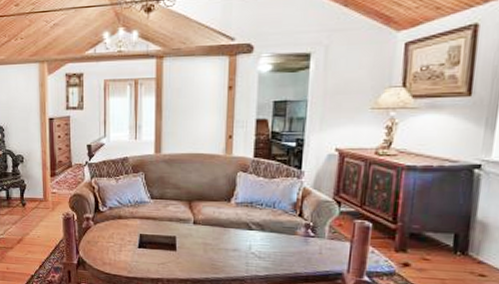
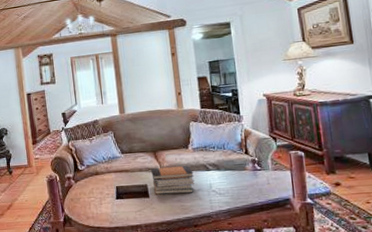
book stack: none [182,220,232,253] -> present [151,166,195,195]

